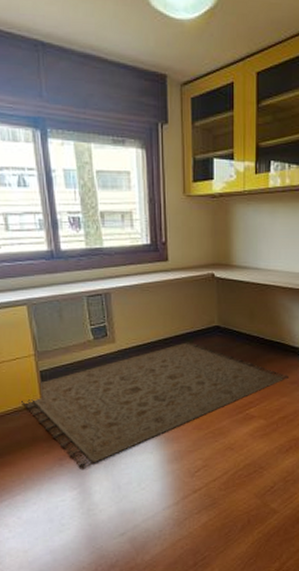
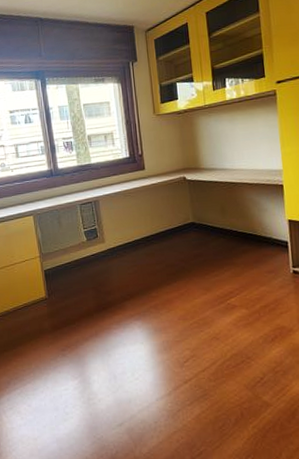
rug: present [21,342,289,468] -> none [30,238,265,358]

